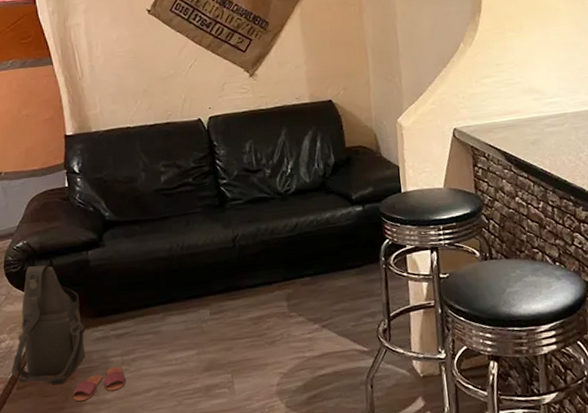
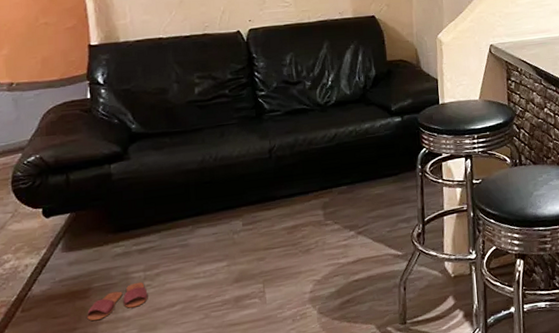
shoulder bag: present [11,265,86,385] -> none [16,180,105,306]

